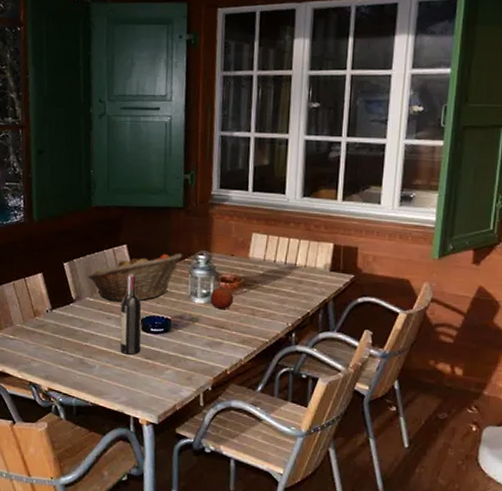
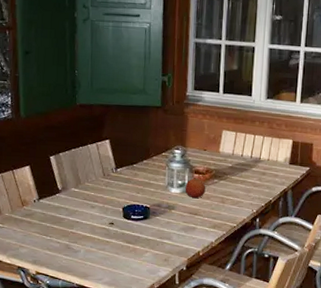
fruit basket: present [88,253,183,301] -> none [73,147,161,192]
wine bottle: present [119,274,142,355] -> none [103,167,123,240]

